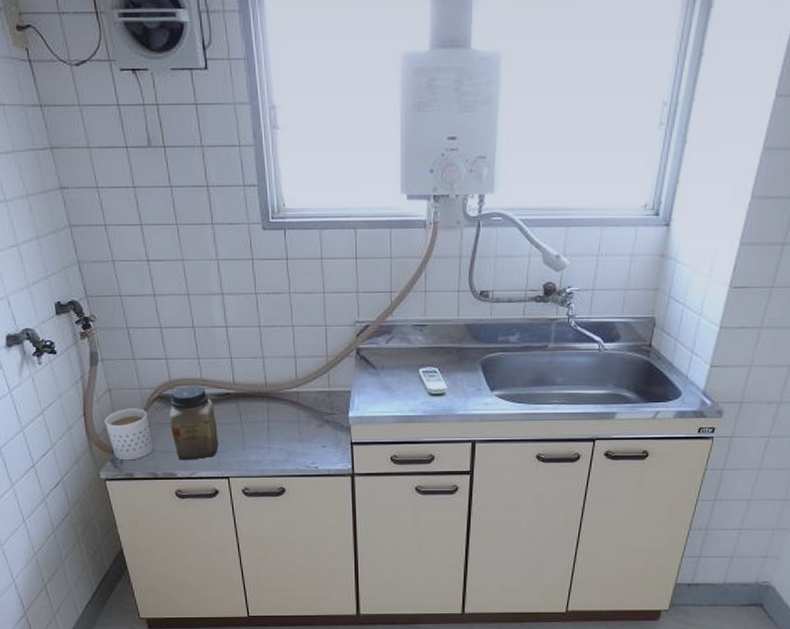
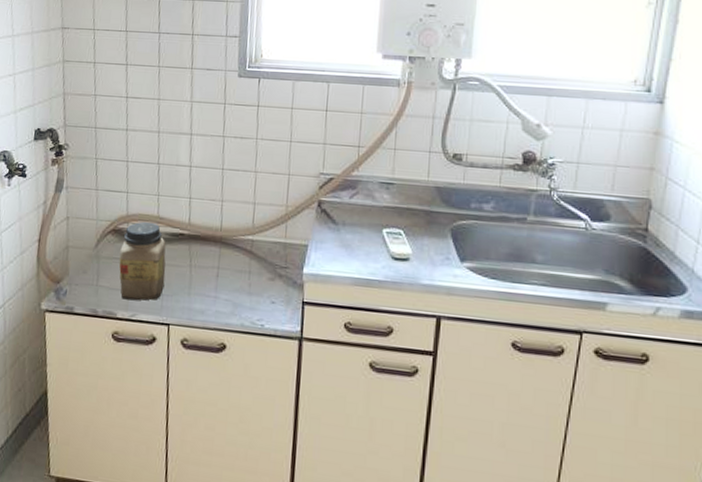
mug: present [104,408,154,461] -> none [56,238,100,294]

